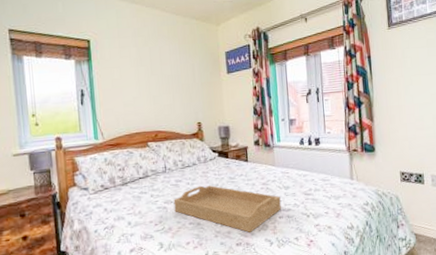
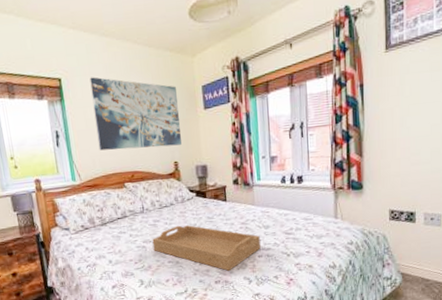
wall art: none [118,40,205,110] -> present [90,77,181,151]

